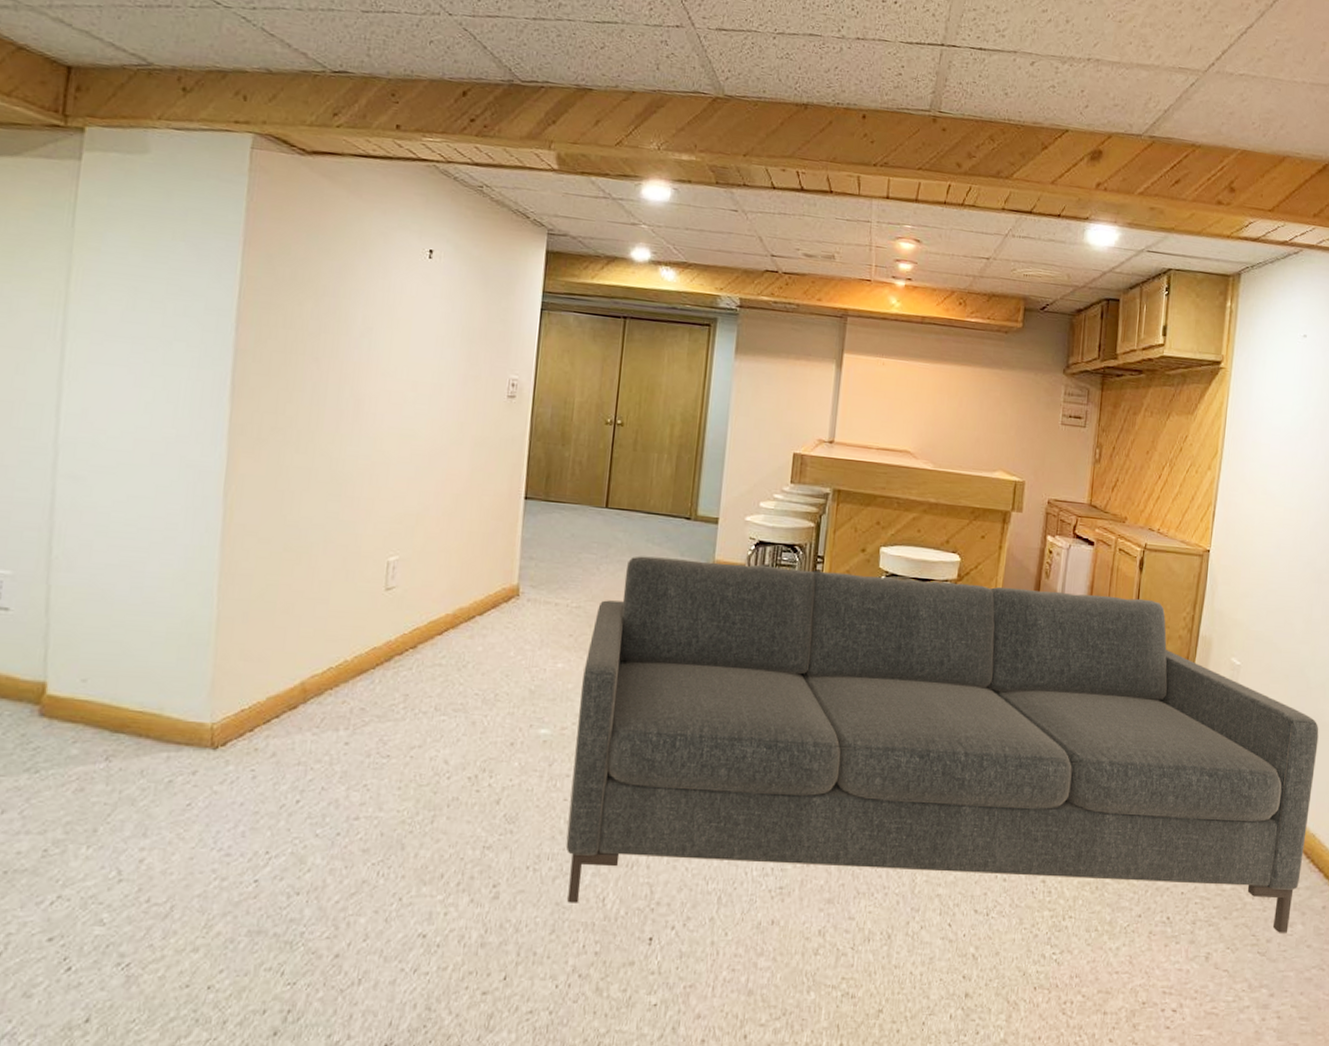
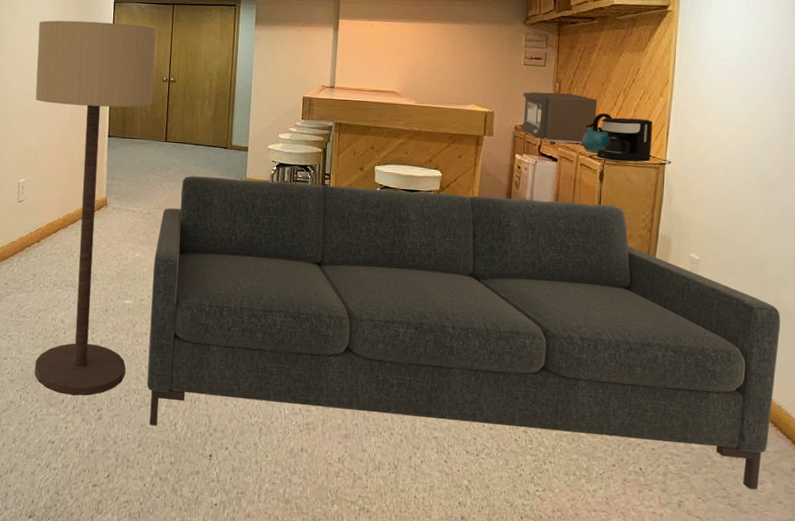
floor lamp: none [401,328,600,867] -> present [35,20,156,396]
microwave: none [1054,458,1140,528] -> present [520,92,597,147]
kettle: none [1121,487,1161,537] -> present [581,113,617,153]
coffee maker: none [1128,493,1217,553] -> present [588,117,672,166]

